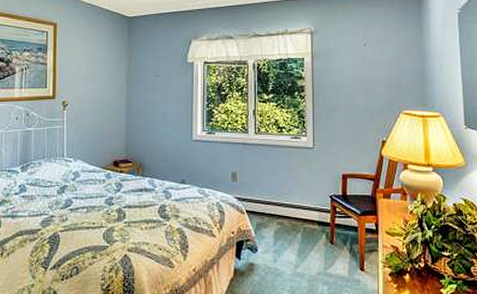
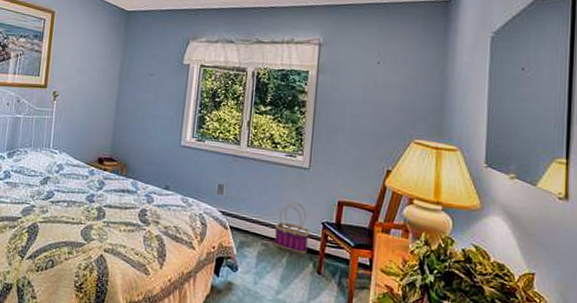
basket: none [287,181,320,227] -> present [274,202,310,254]

